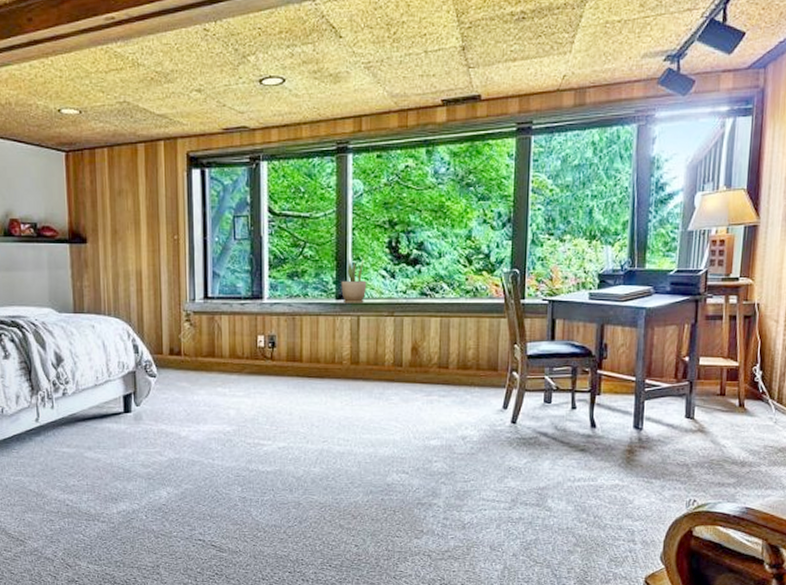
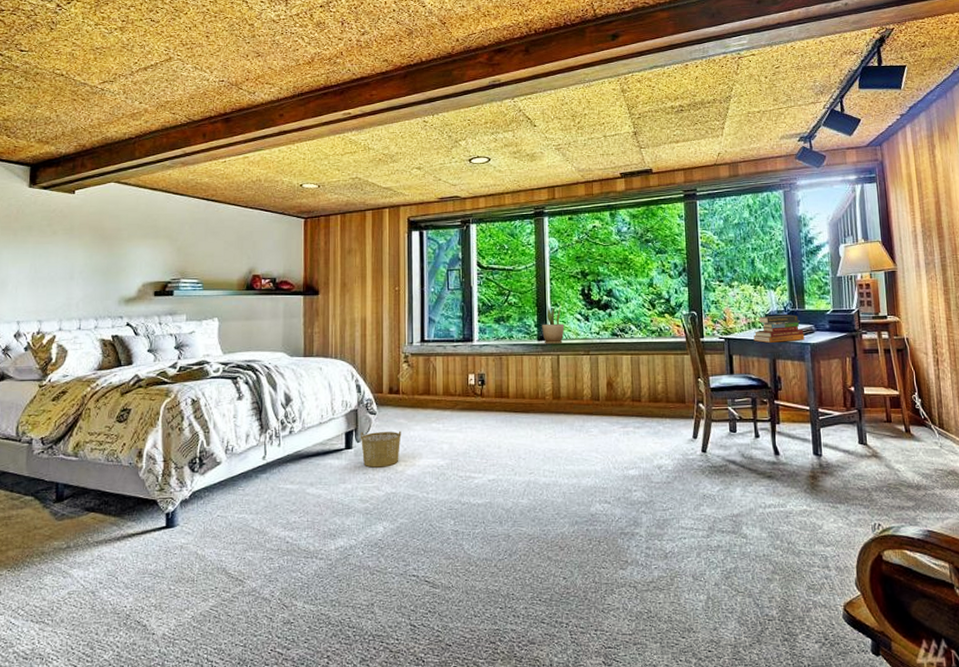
basket: none [139,394,184,432] -> present [360,430,402,468]
books: none [582,274,641,306] -> present [753,314,805,343]

